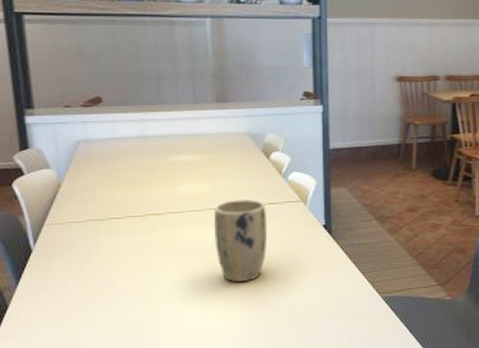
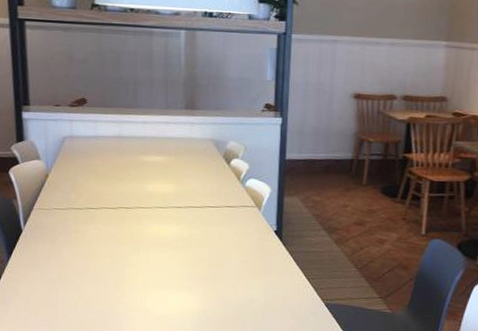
plant pot: present [213,199,268,283] -> none [176,200,224,277]

